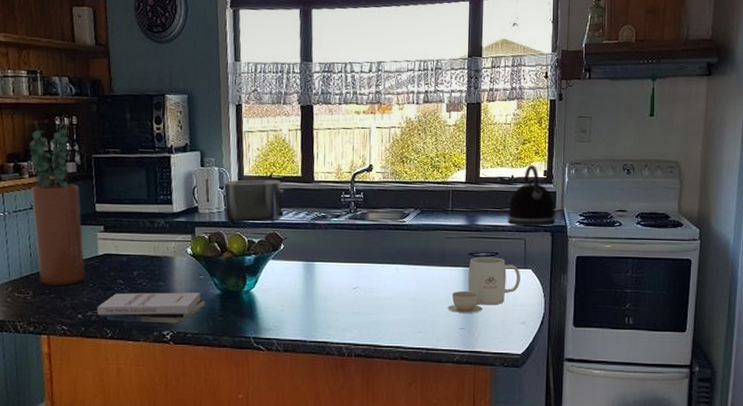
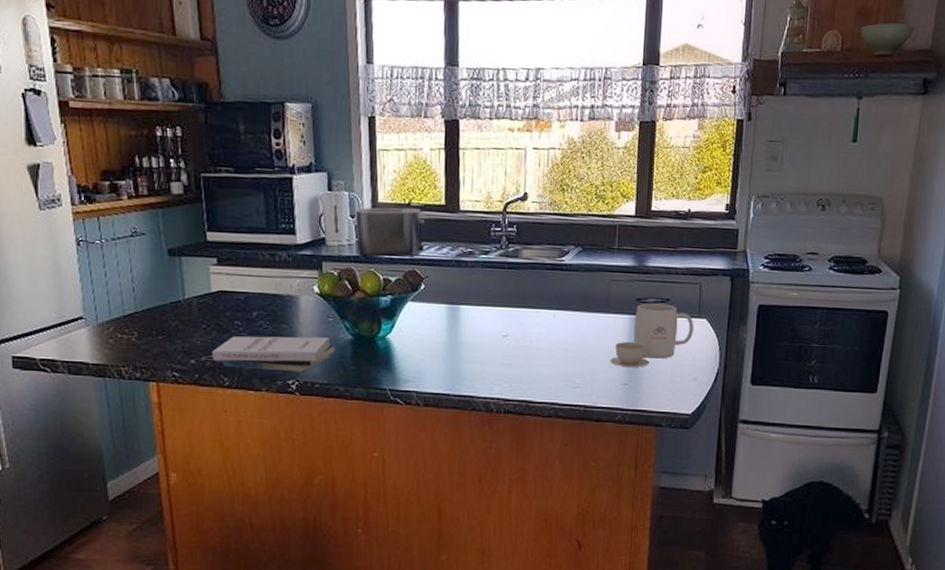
vase: present [29,113,85,287] -> none [127,123,197,327]
kettle: present [507,165,556,226] -> none [681,197,737,269]
bowl: none [650,18,697,47] -> present [860,23,915,58]

